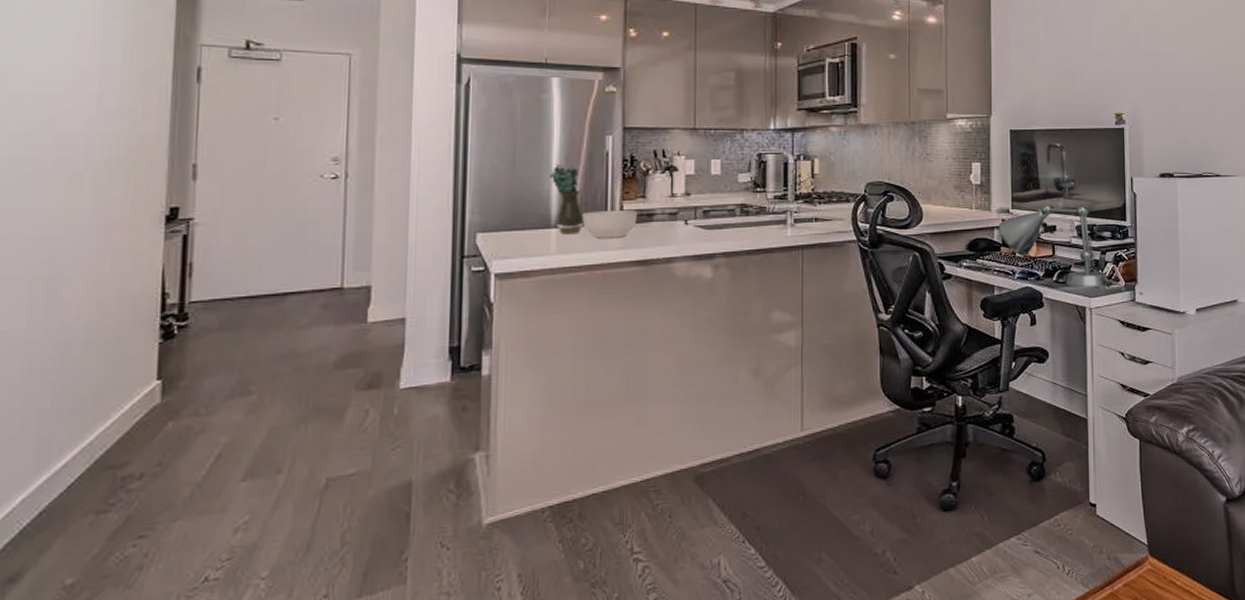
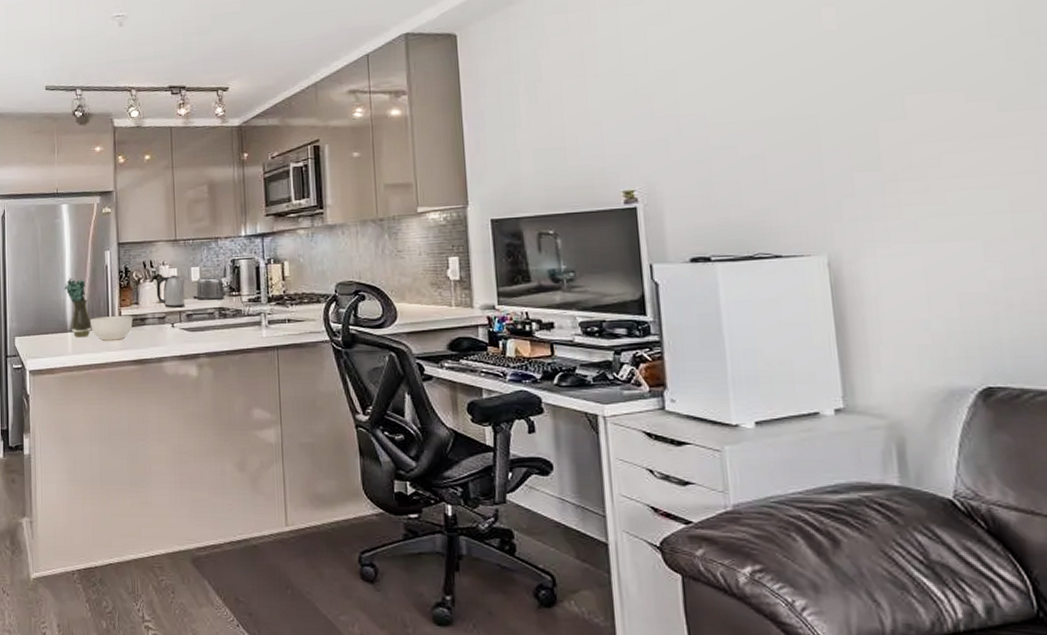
kettle: none [668,166,703,203] -> present [156,275,185,308]
toaster: none [711,171,749,197] -> present [193,276,226,301]
desk lamp: present [998,205,1113,288] -> none [483,298,633,393]

